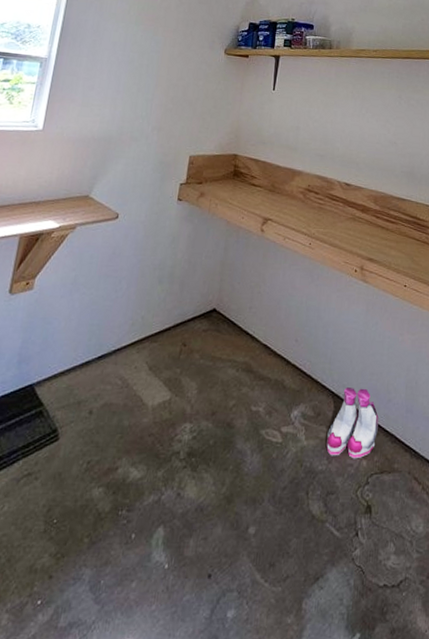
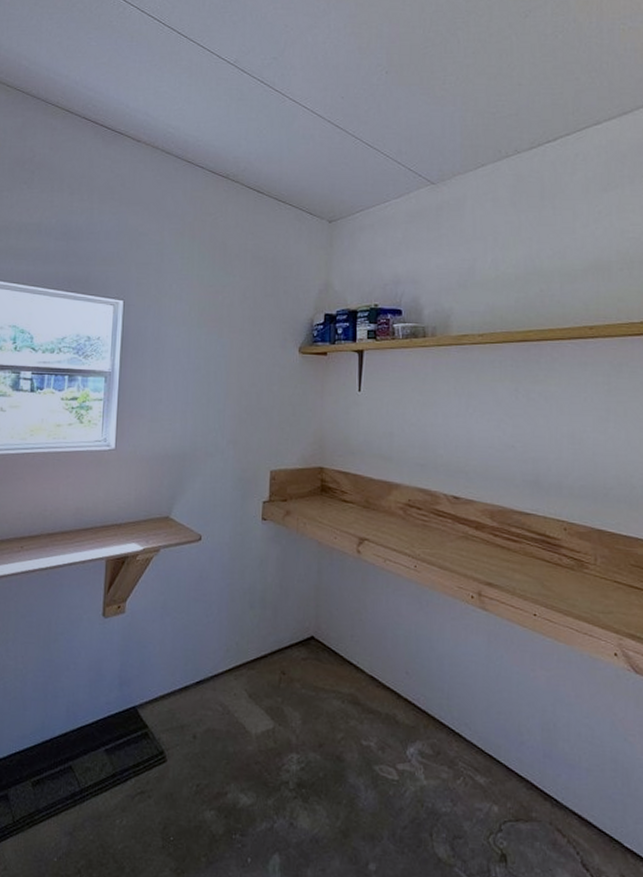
boots: present [326,388,379,459] -> none [450,726,510,804]

